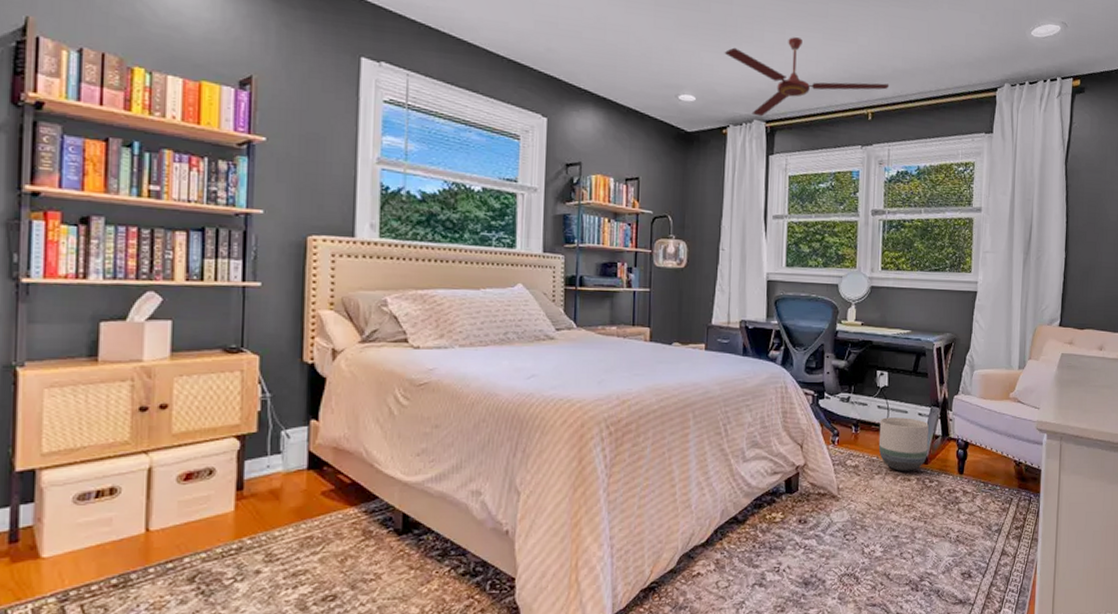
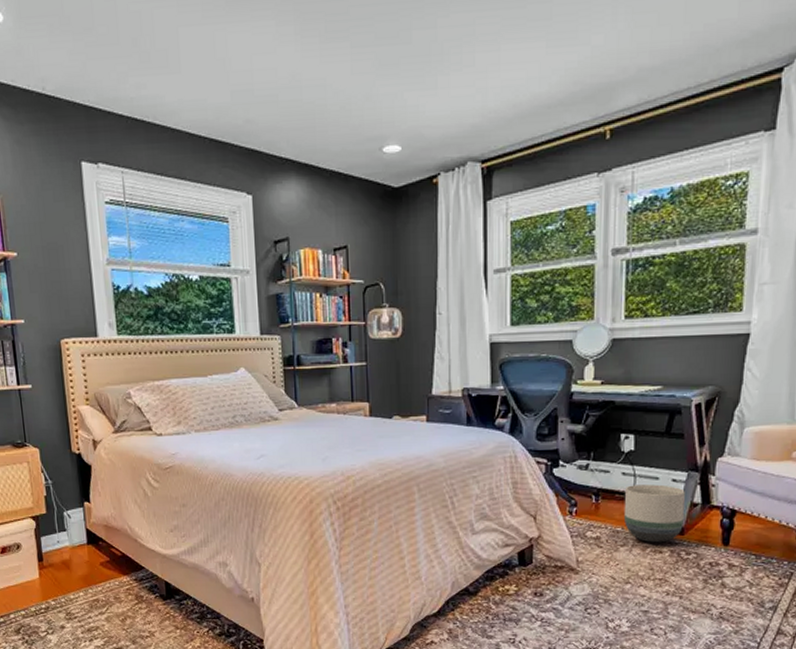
ceiling fan: present [724,37,890,117] -> none [430,52,633,157]

